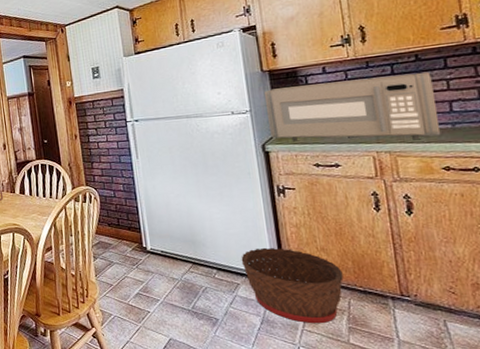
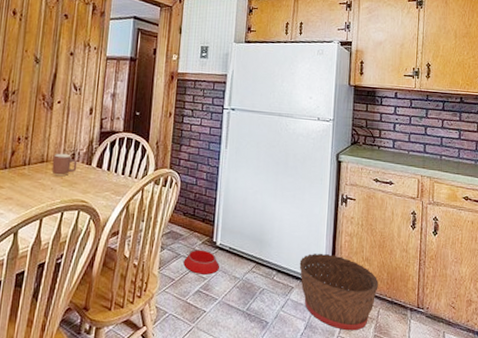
pet bowl: none [118,255,155,278] -> present [183,249,219,275]
microwave: present [263,71,441,142] -> none [345,103,468,171]

